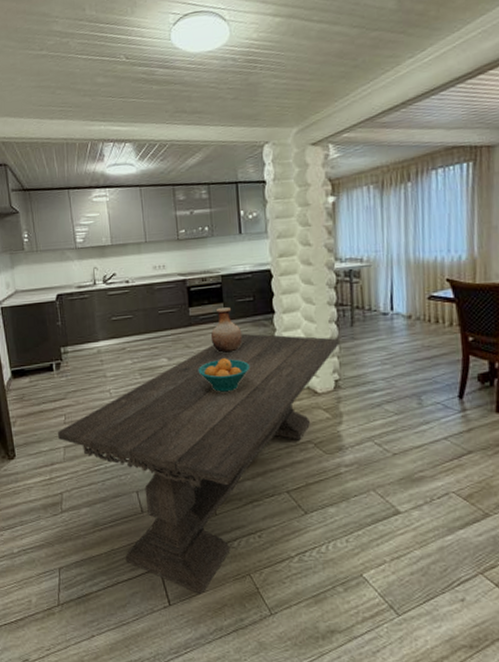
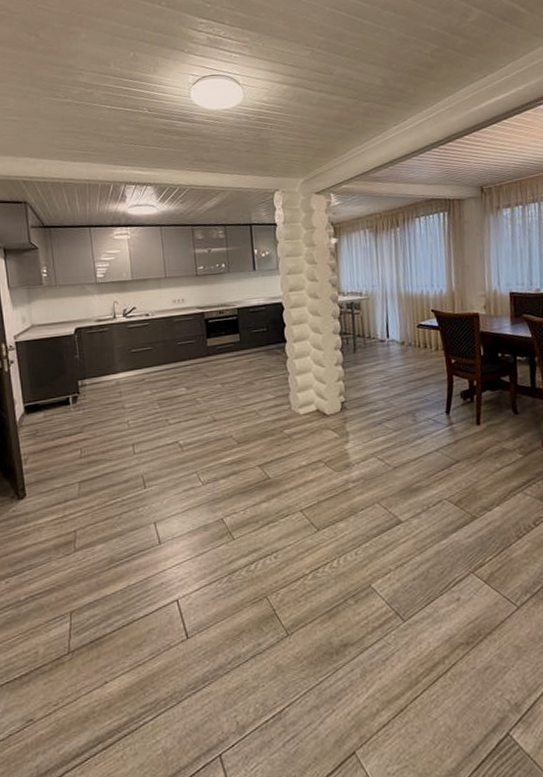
dining table: present [58,333,341,594] -> none [73,361,345,623]
fruit bowl: present [198,358,251,392] -> none [215,385,265,418]
vase: present [210,307,243,353] -> none [227,338,258,381]

